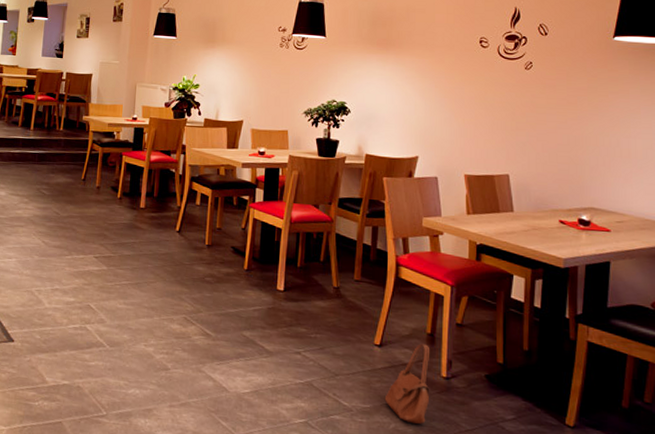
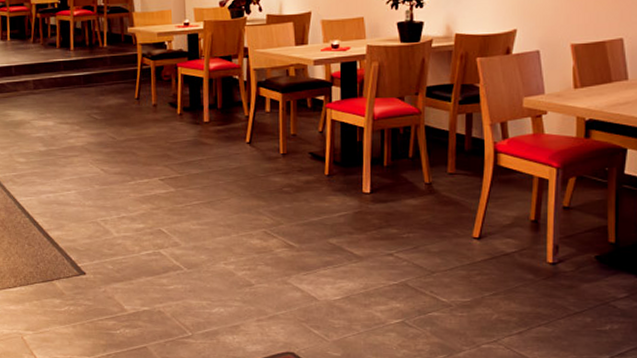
handbag: present [384,344,430,425] -> none [485,232,535,313]

